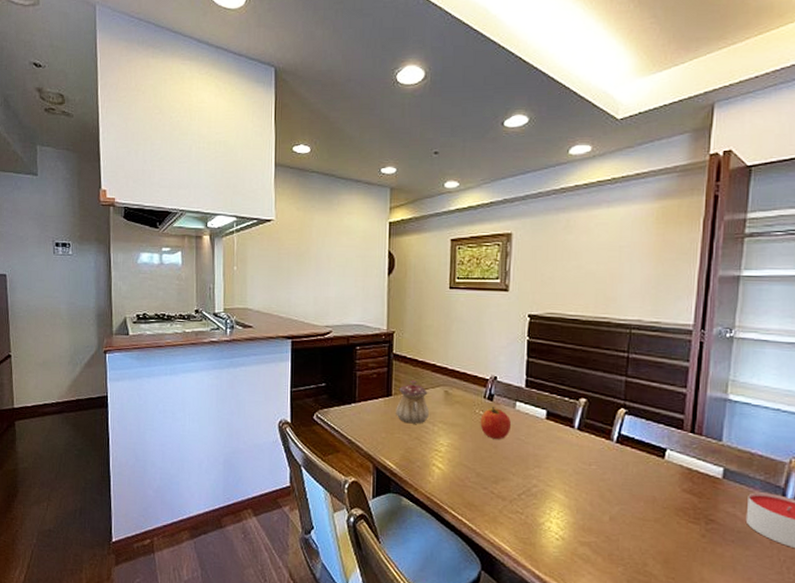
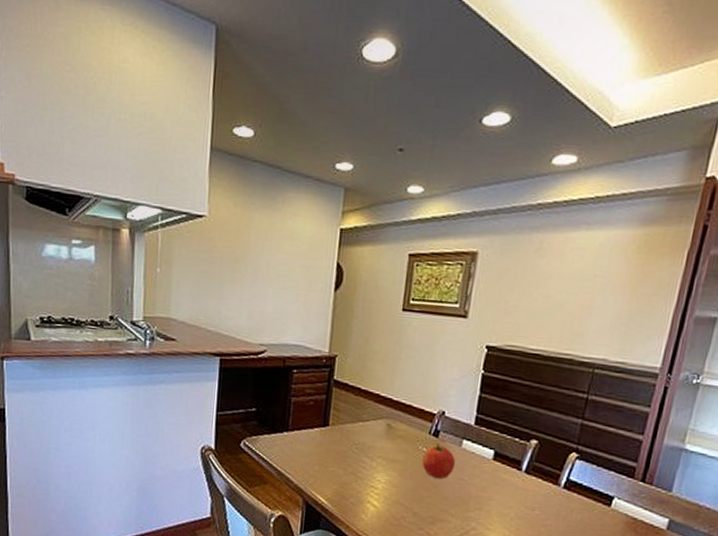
teapot: present [396,380,429,424] -> none [331,410,369,458]

